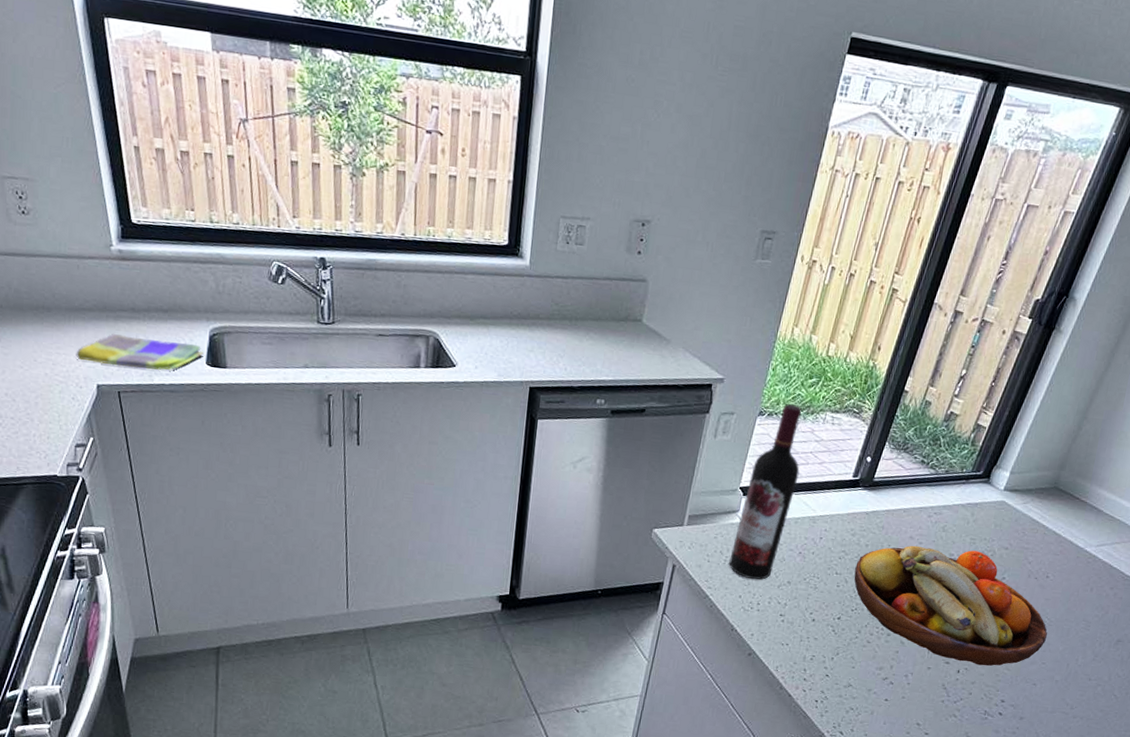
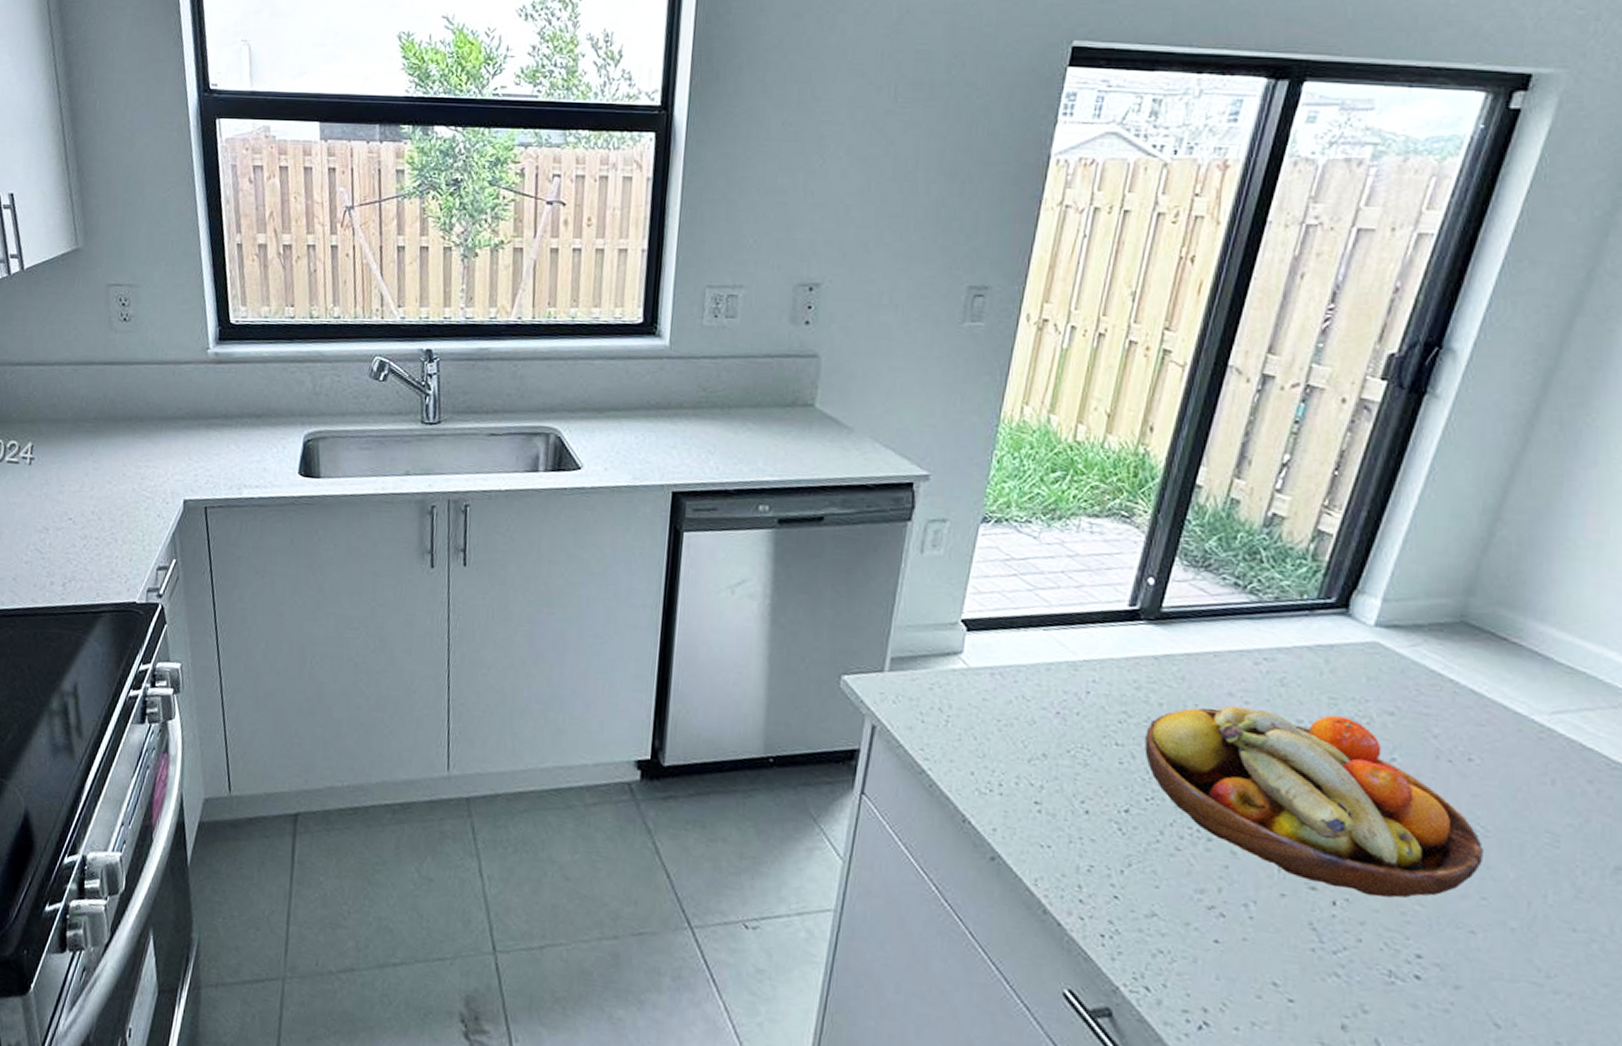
dish towel: present [76,333,205,370] -> none [164,442,298,482]
wine bottle: present [729,403,802,580] -> none [953,505,1048,751]

